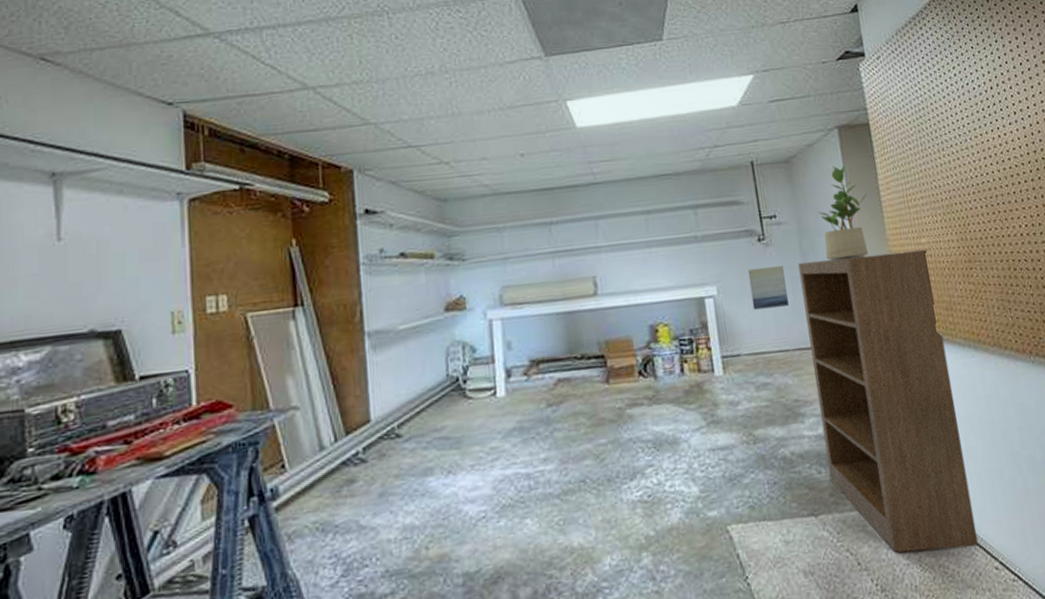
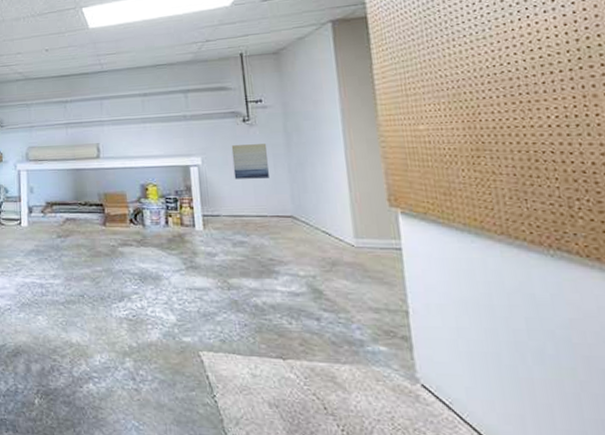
bookshelf: present [798,249,979,553] -> none [281,135,464,421]
potted plant: present [818,164,869,260] -> none [305,54,359,141]

